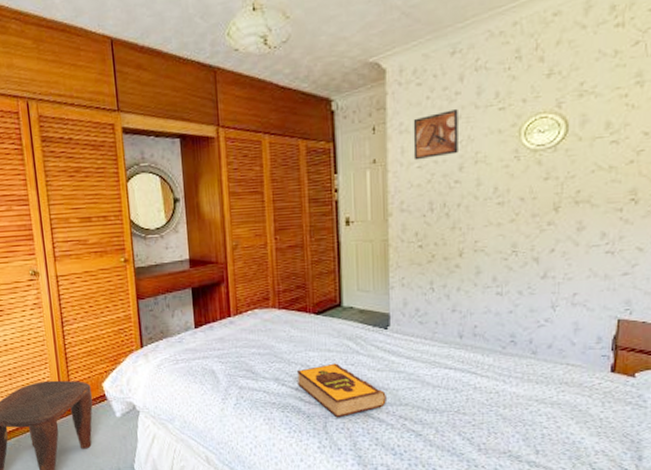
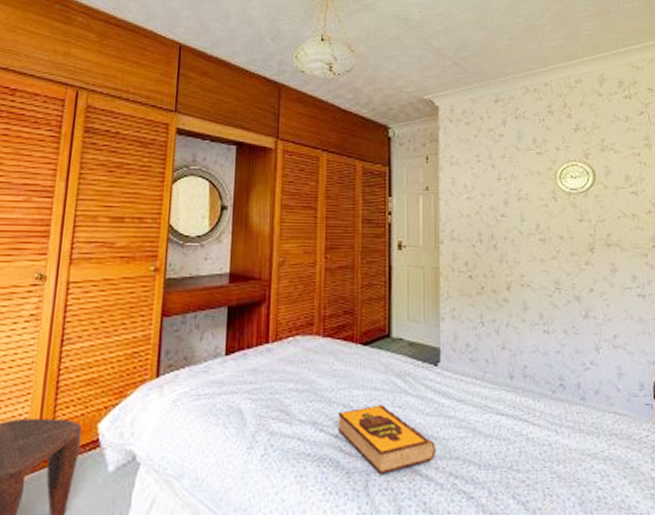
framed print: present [413,108,458,161] -> none [462,148,503,192]

